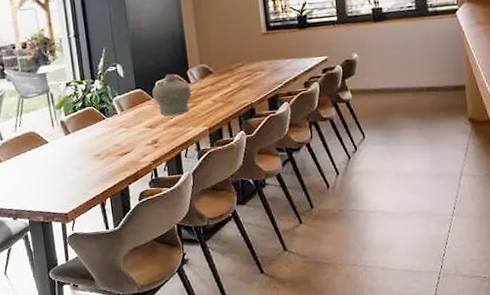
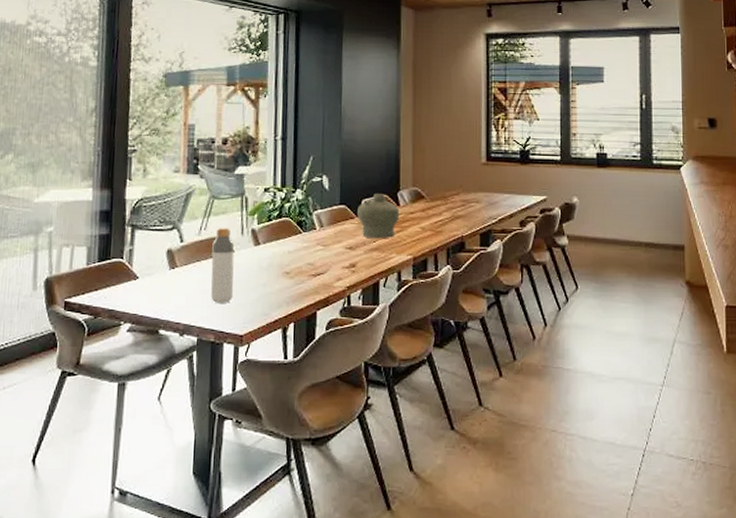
bottle: none [28,122,54,189] -> present [211,228,235,303]

